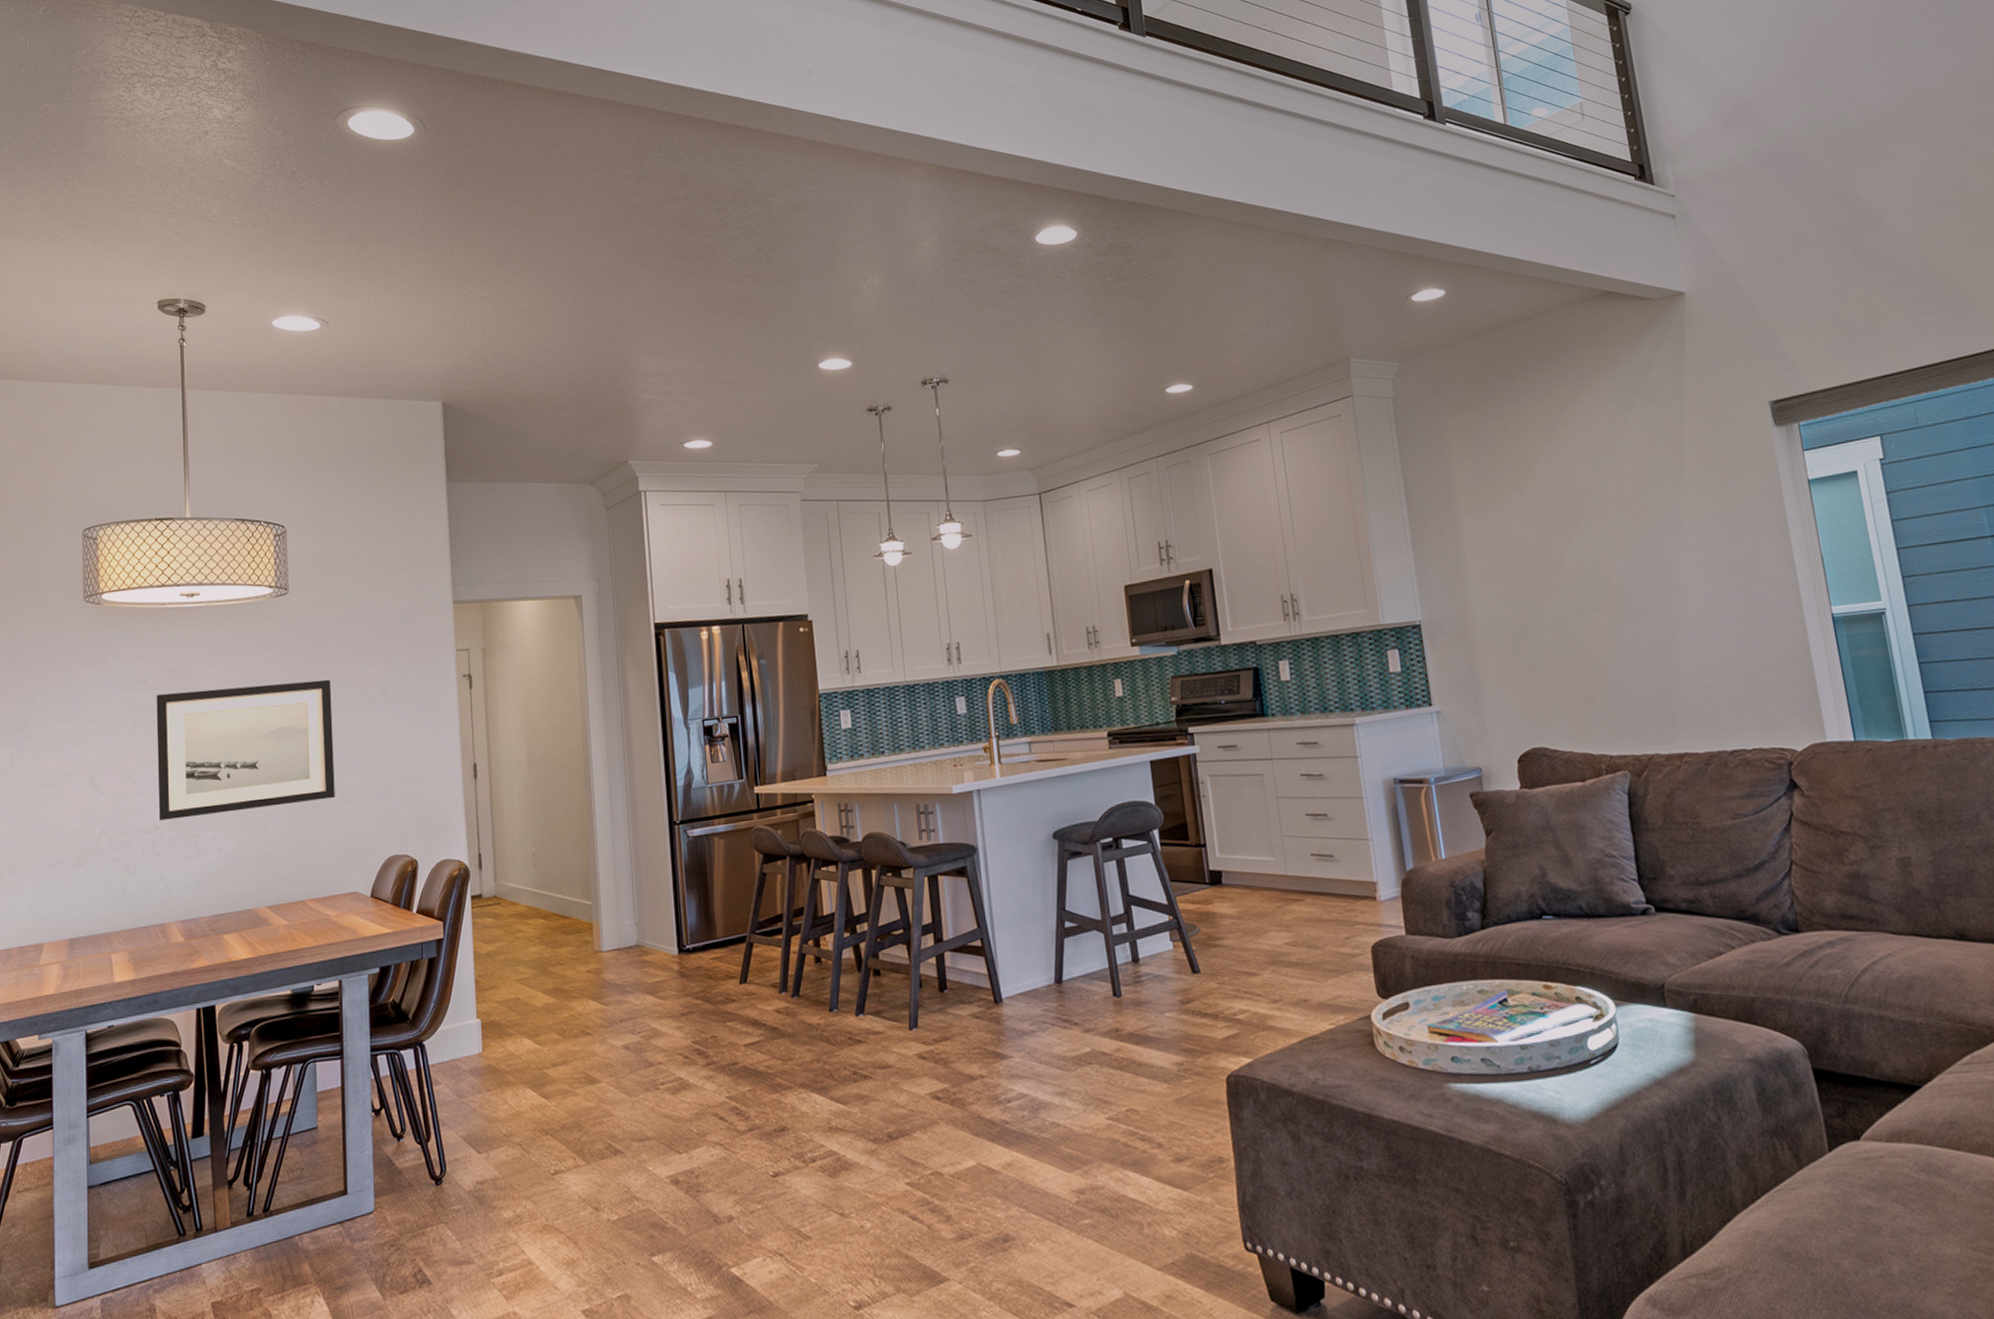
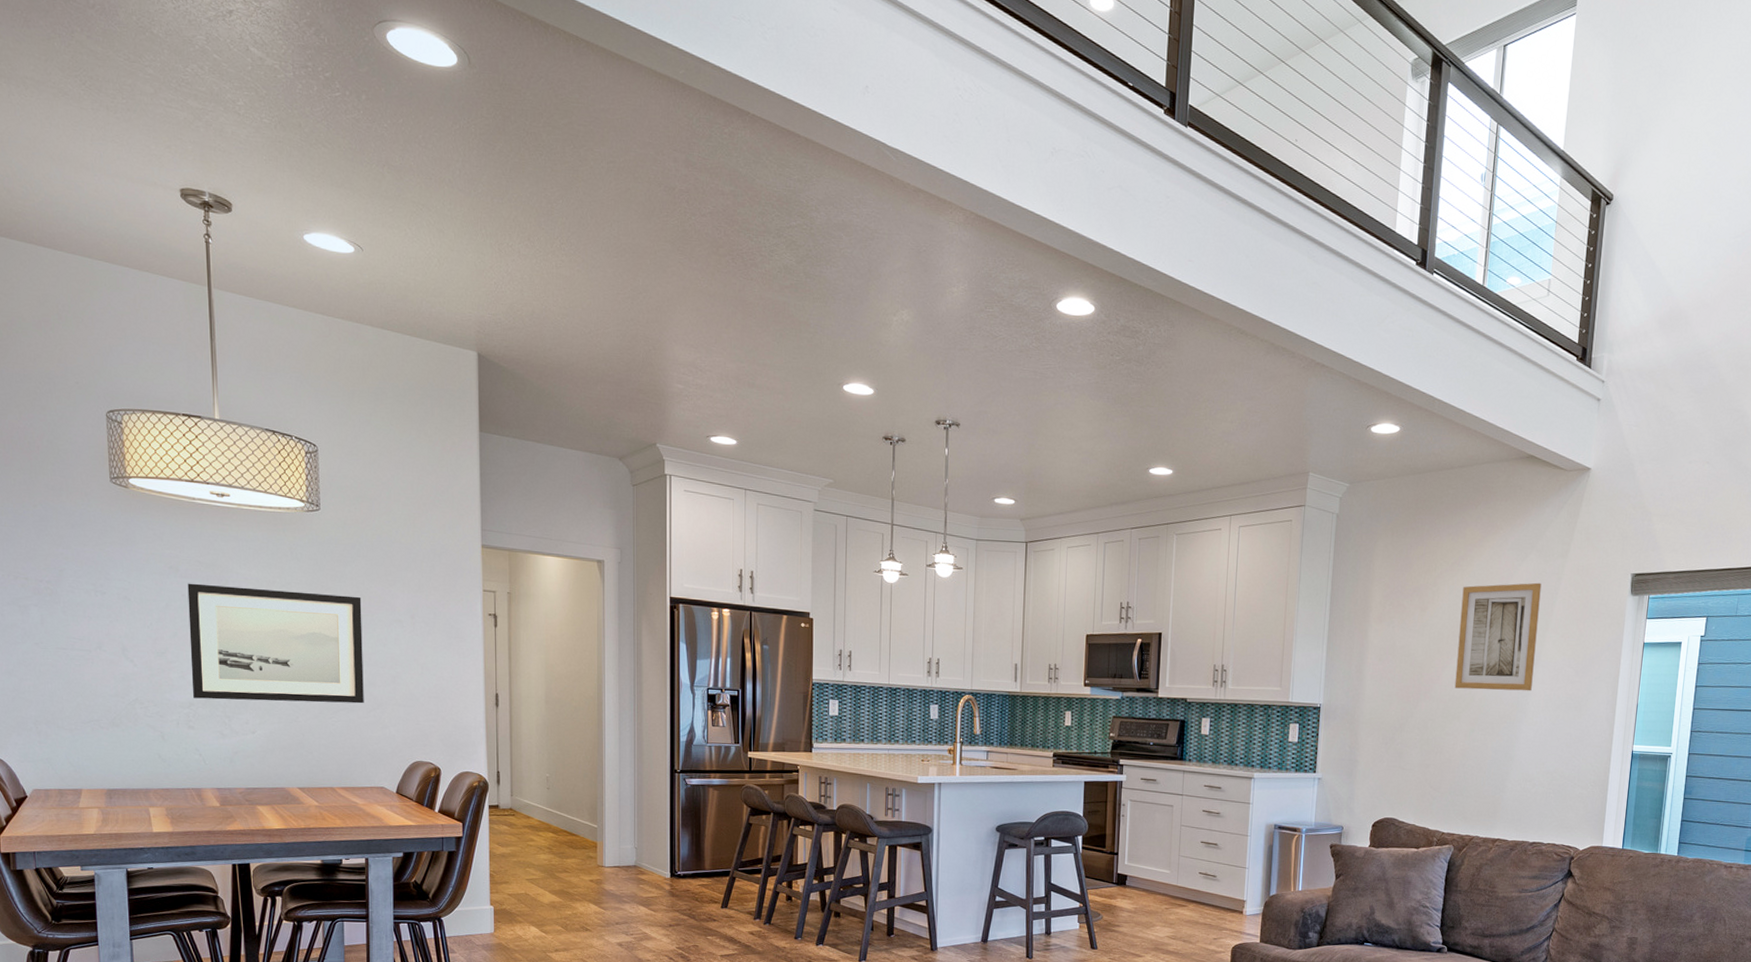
wall art: none [1563,432,1681,574] -> present [1454,582,1542,692]

